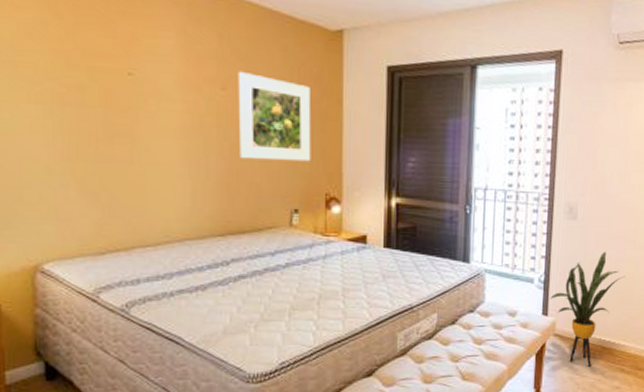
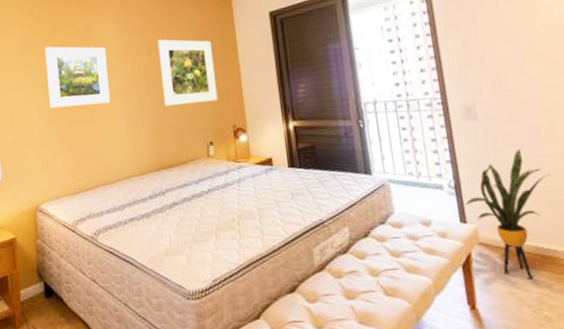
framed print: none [59,47,163,142] -> present [45,46,111,108]

